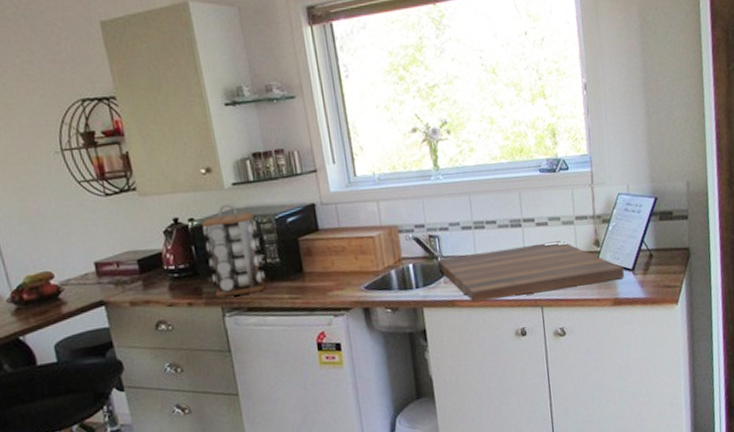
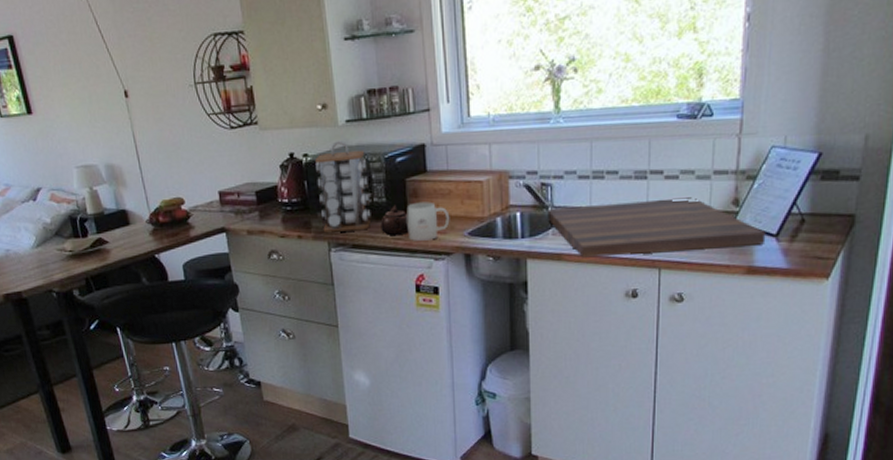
teapot: none [276,265,306,295] -> present [380,205,409,235]
mug: none [301,259,346,299] -> present [406,201,450,241]

